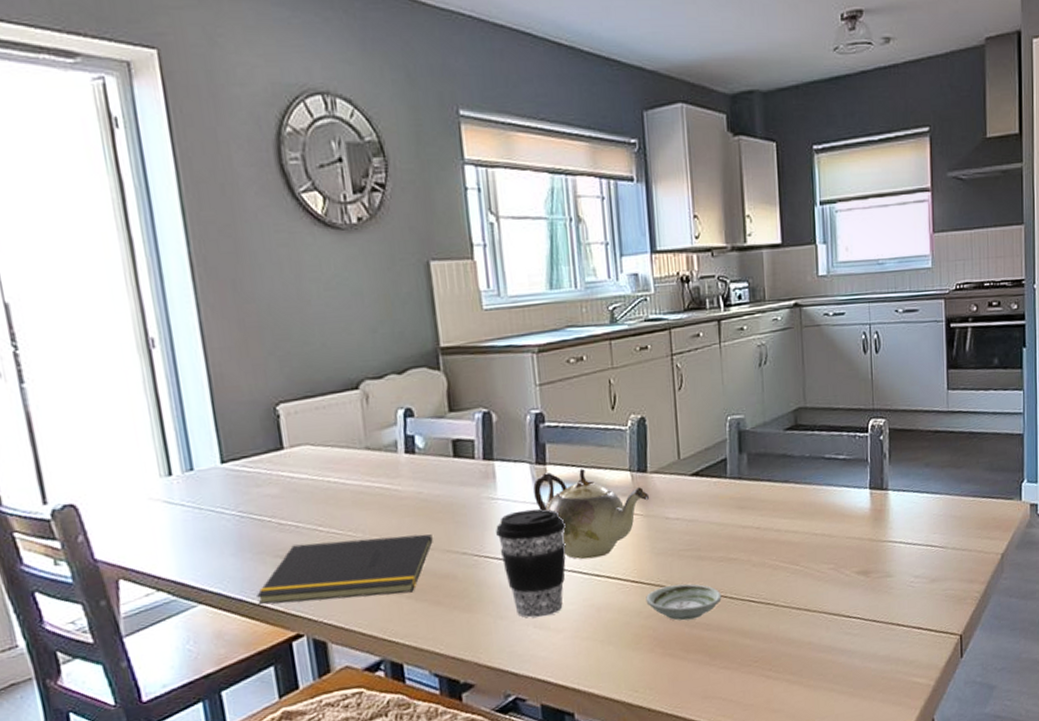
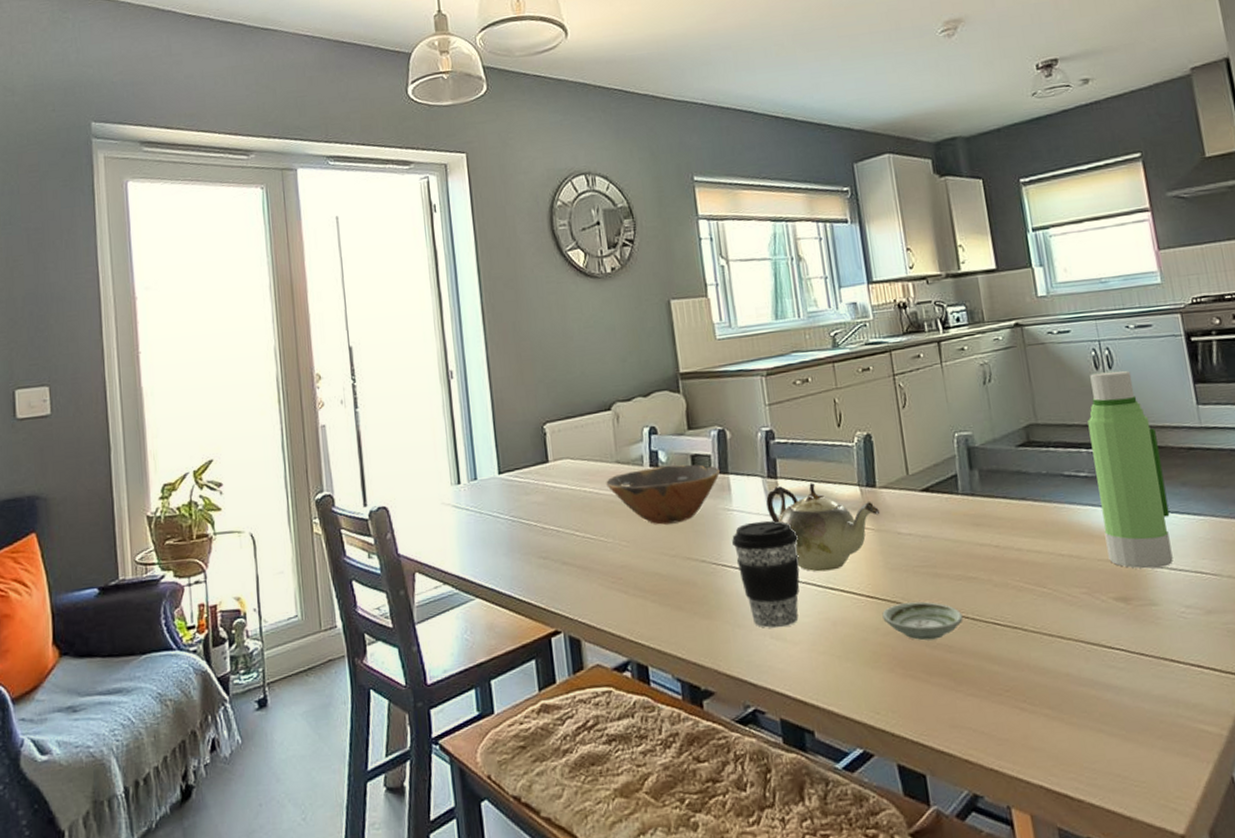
notepad: present [257,534,433,605] -> none [523,541,675,602]
bowl: none [353,450,484,517] -> present [606,464,720,525]
water bottle: none [851,355,912,545] -> present [1087,370,1173,569]

